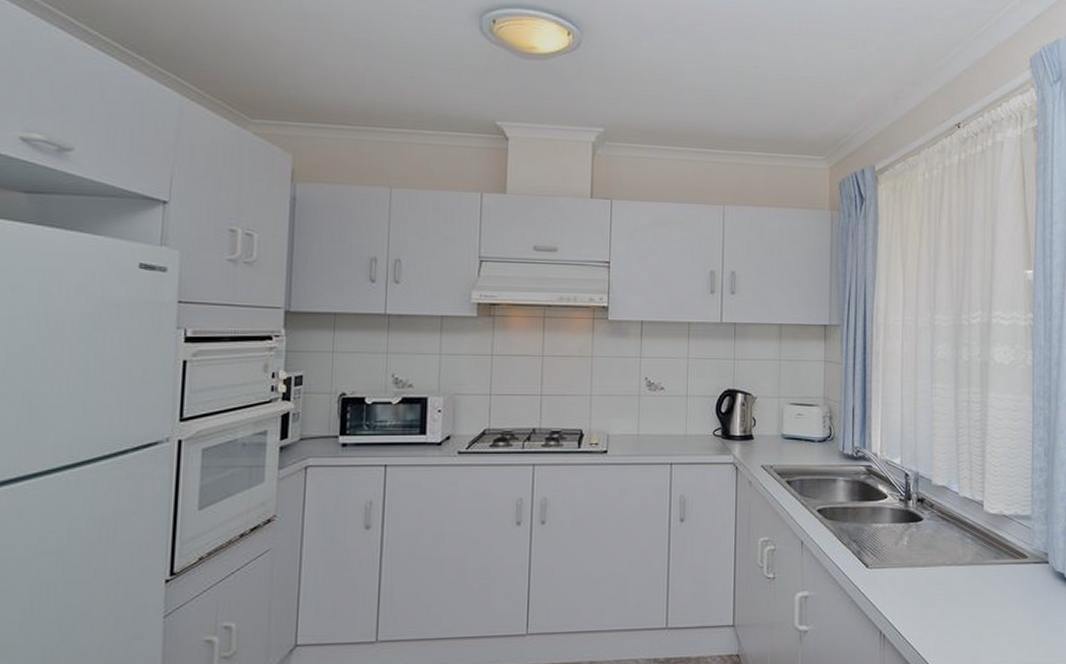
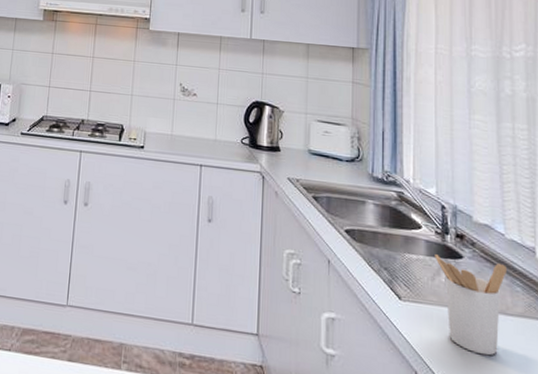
utensil holder: none [898,520,959,605] -> present [435,254,507,356]

